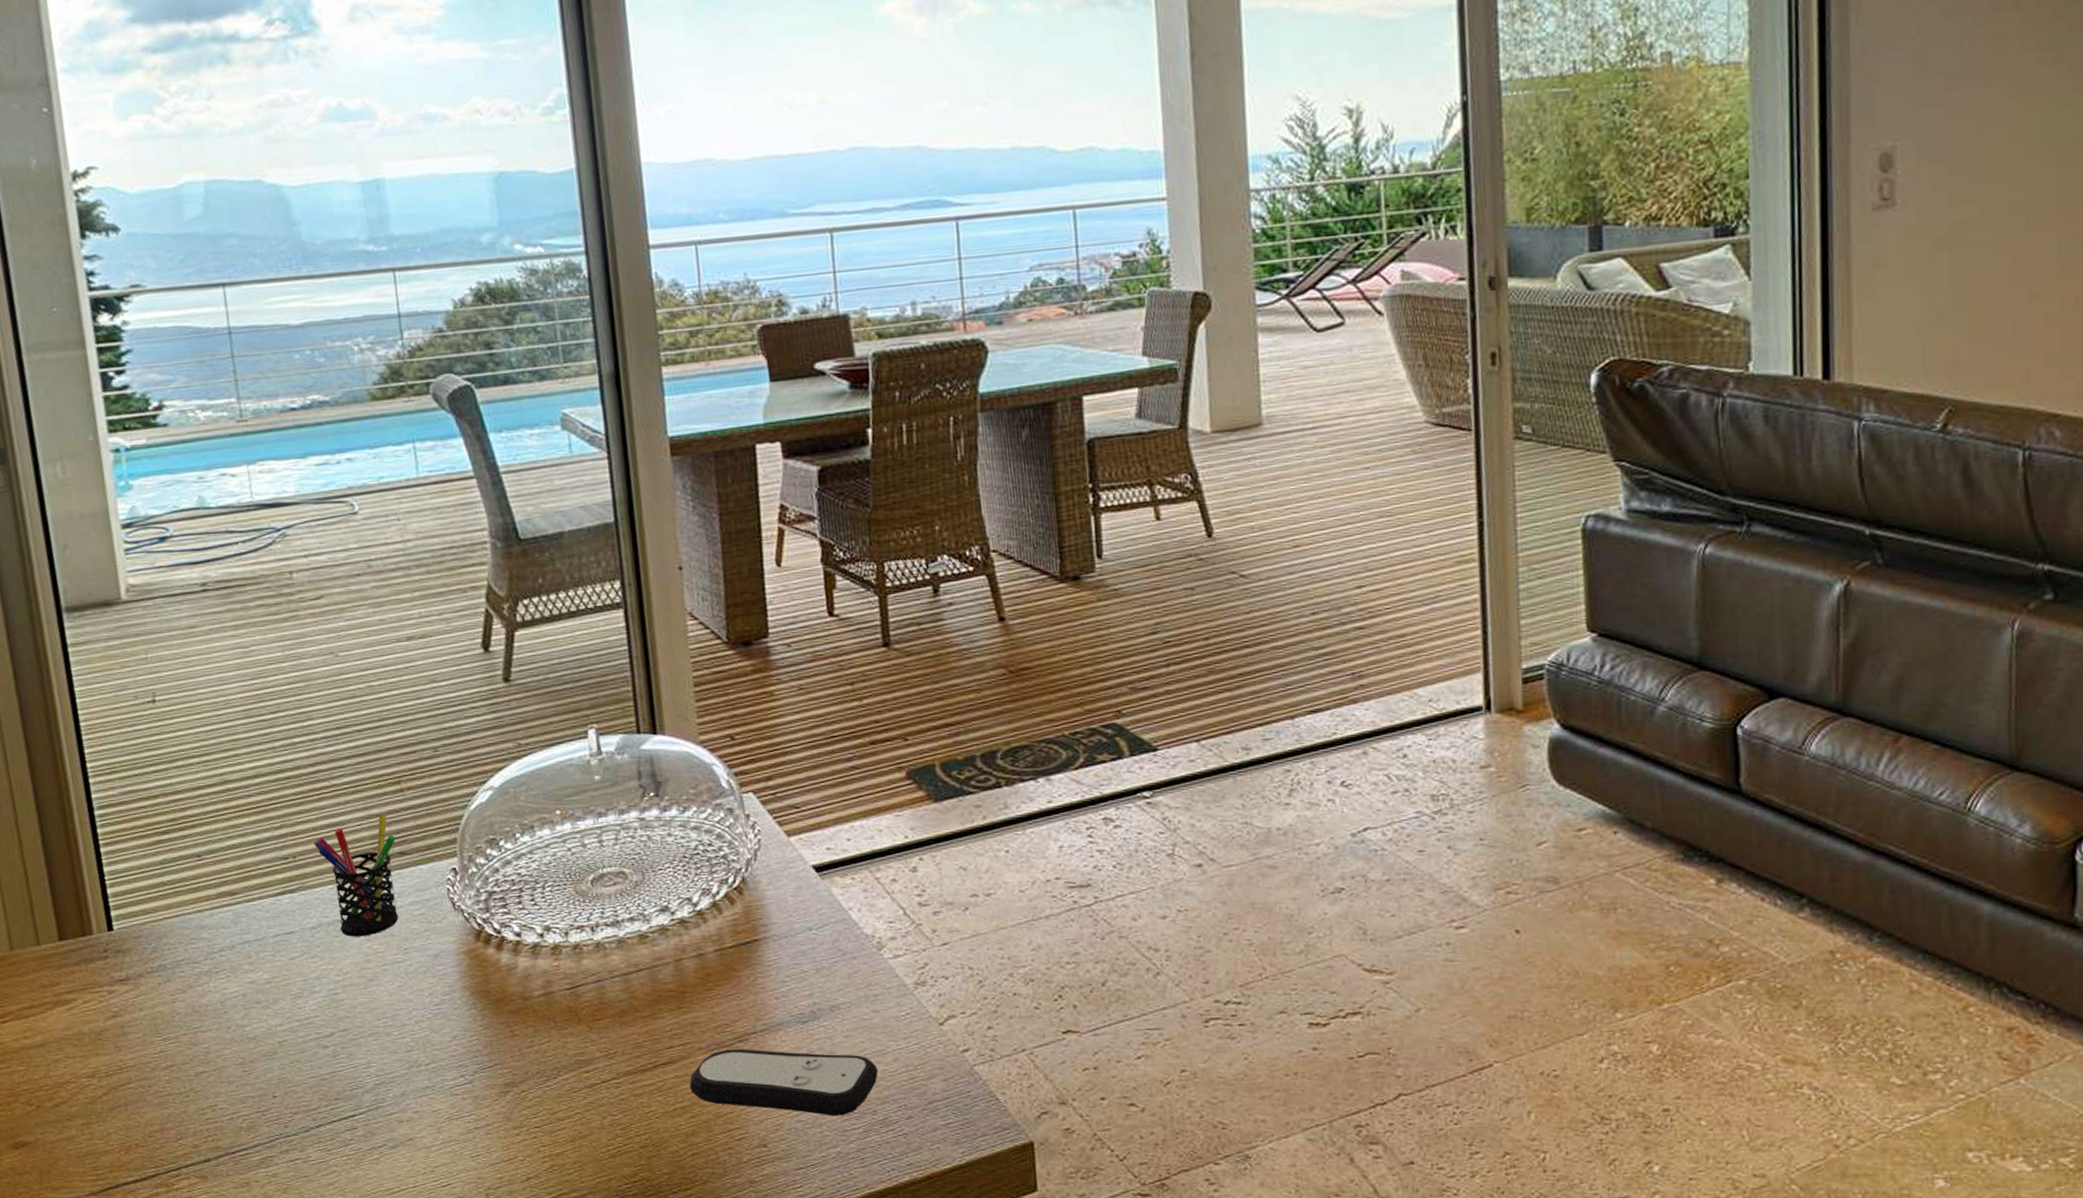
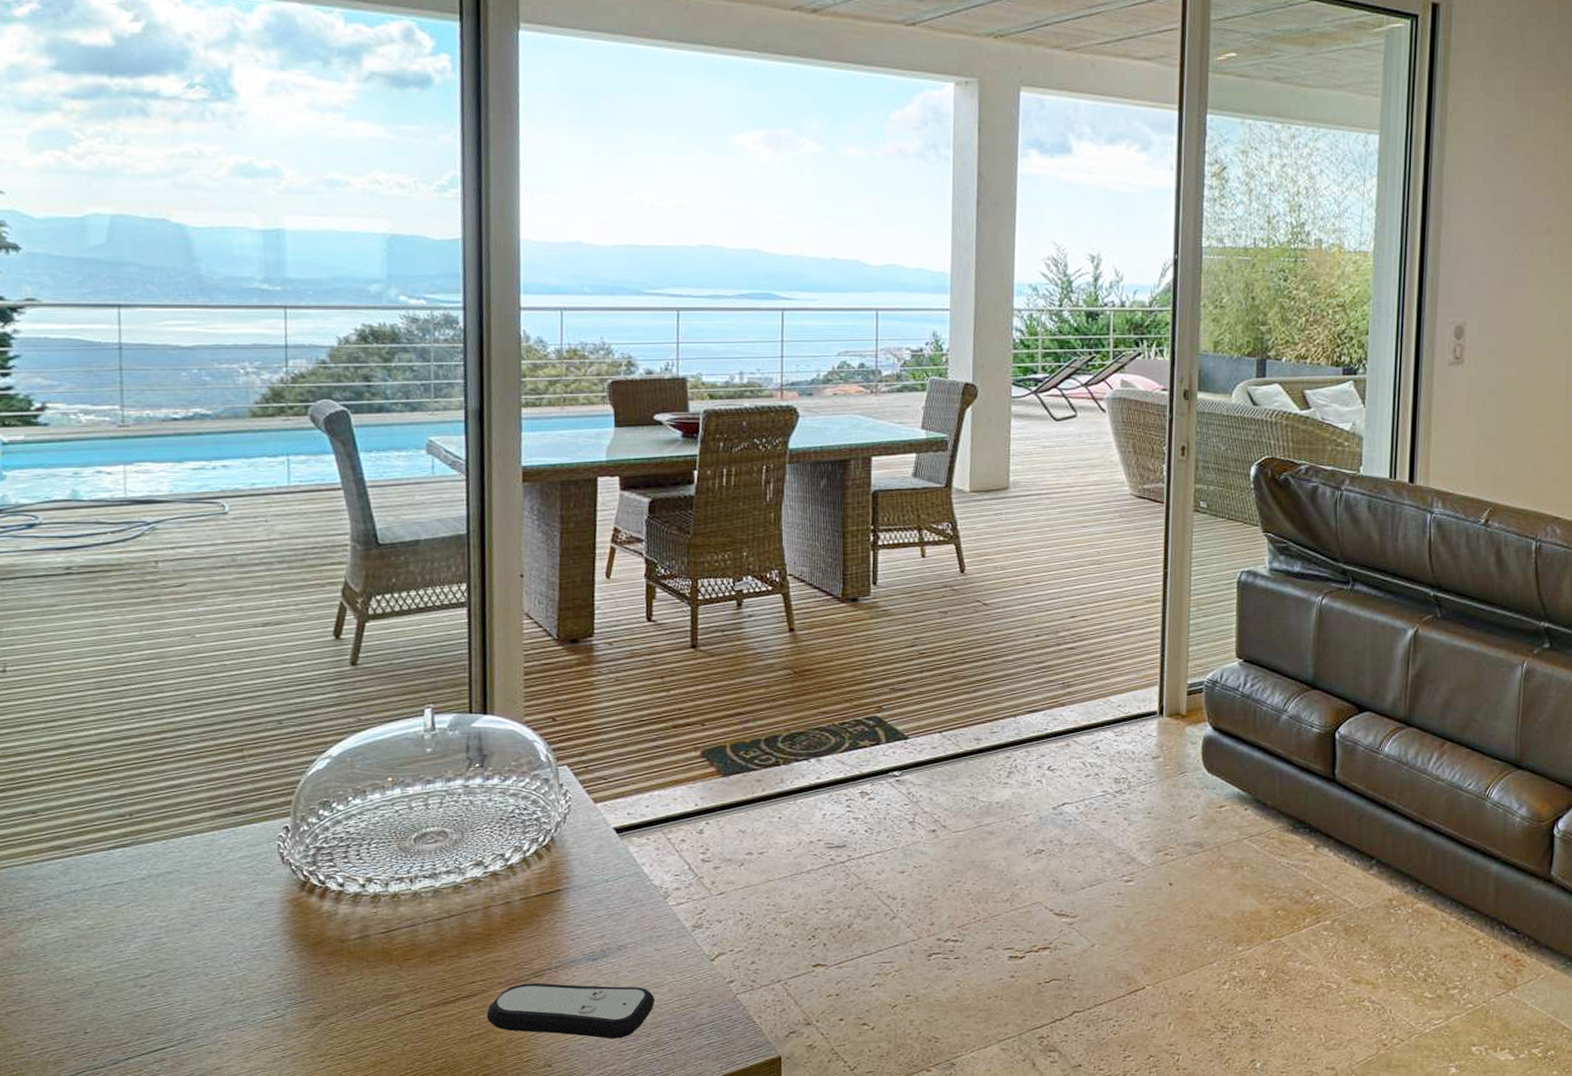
pen holder: present [313,815,399,937] -> none [151,779,233,887]

